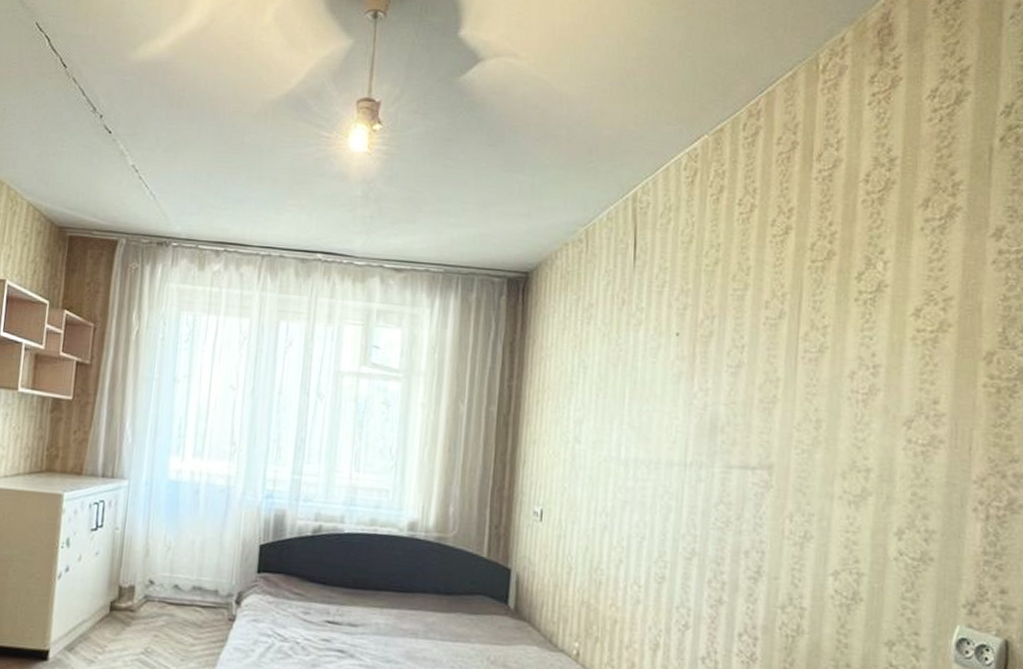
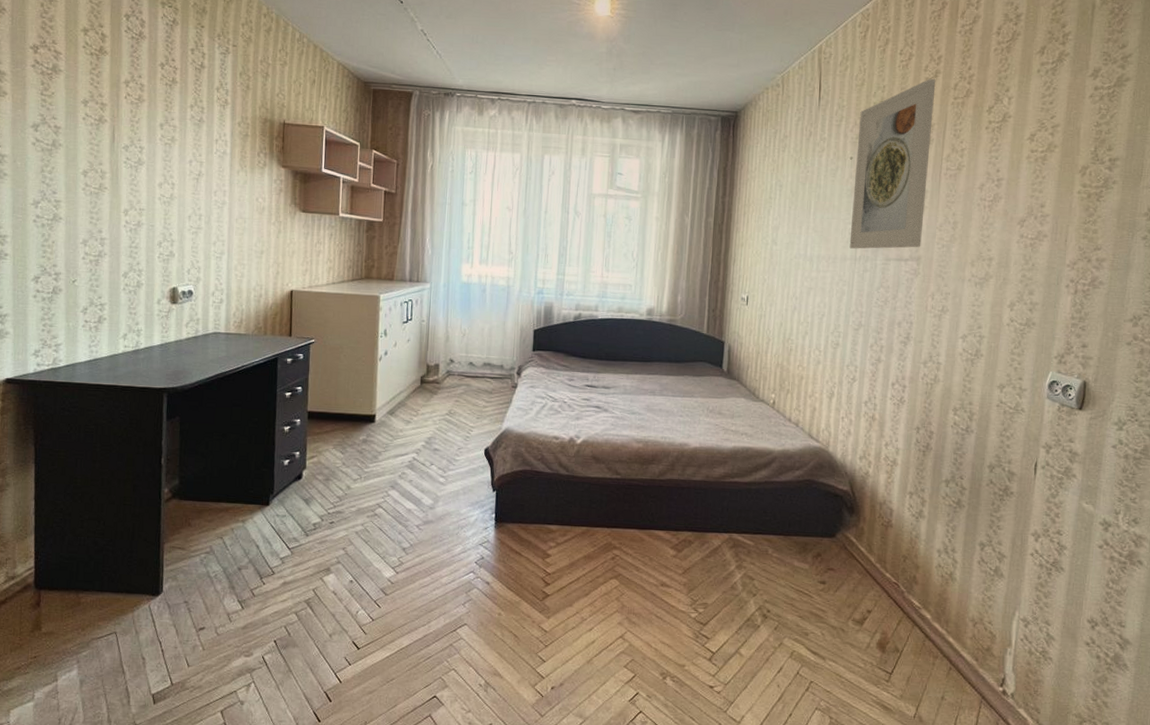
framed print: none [677,236,787,453] -> present [849,79,936,249]

